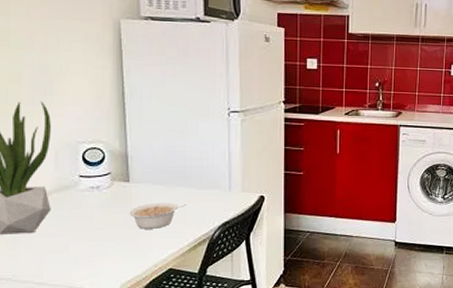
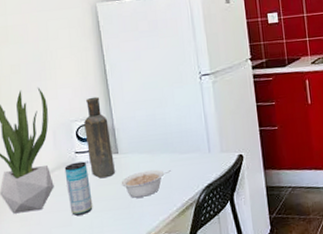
beverage can: none [65,186,95,242] -> present [64,161,93,216]
bottle: none [93,119,124,206] -> present [84,96,115,179]

